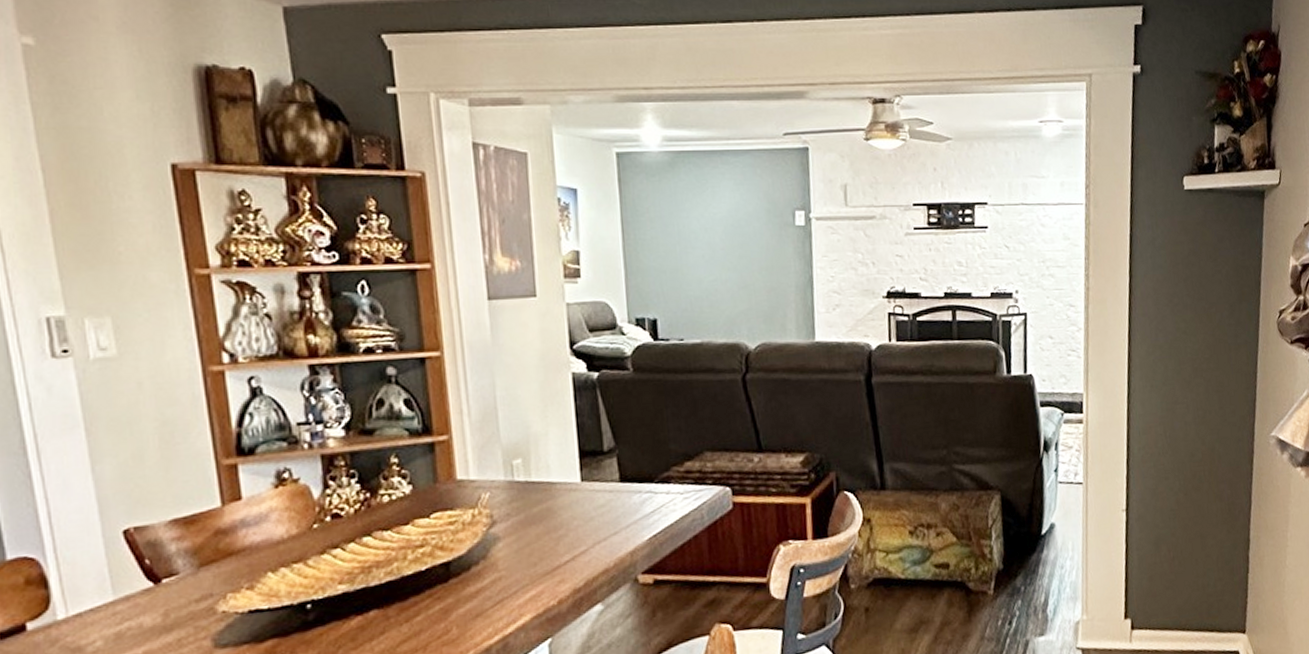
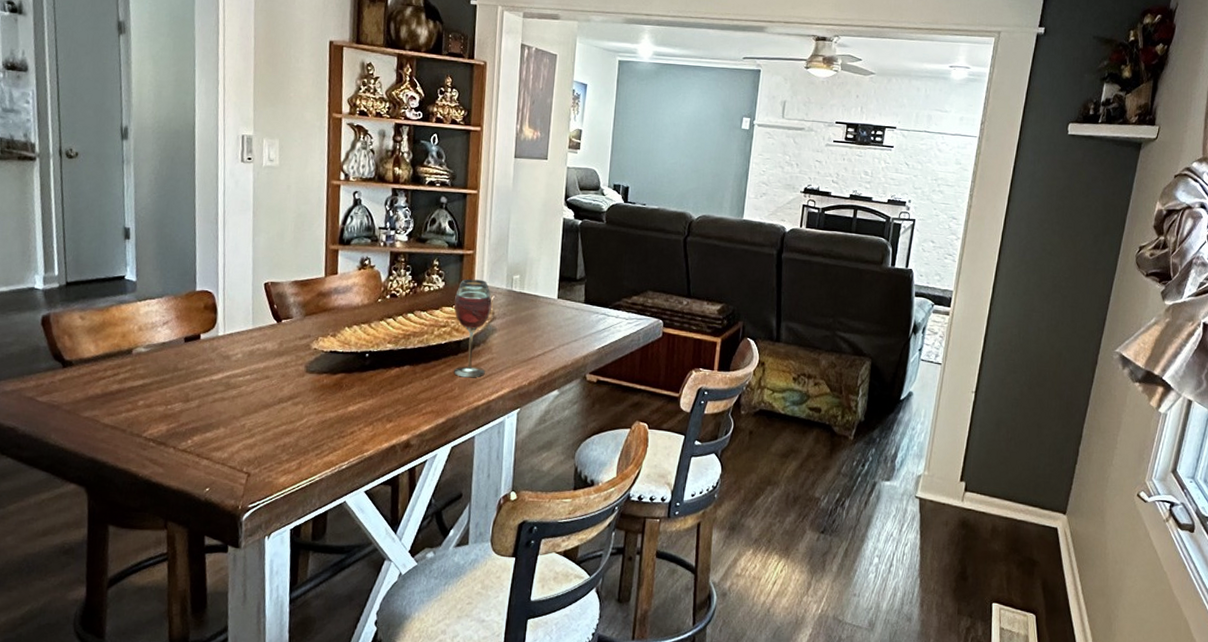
wineglass: none [430,473,493,612] -> present [453,279,492,378]

